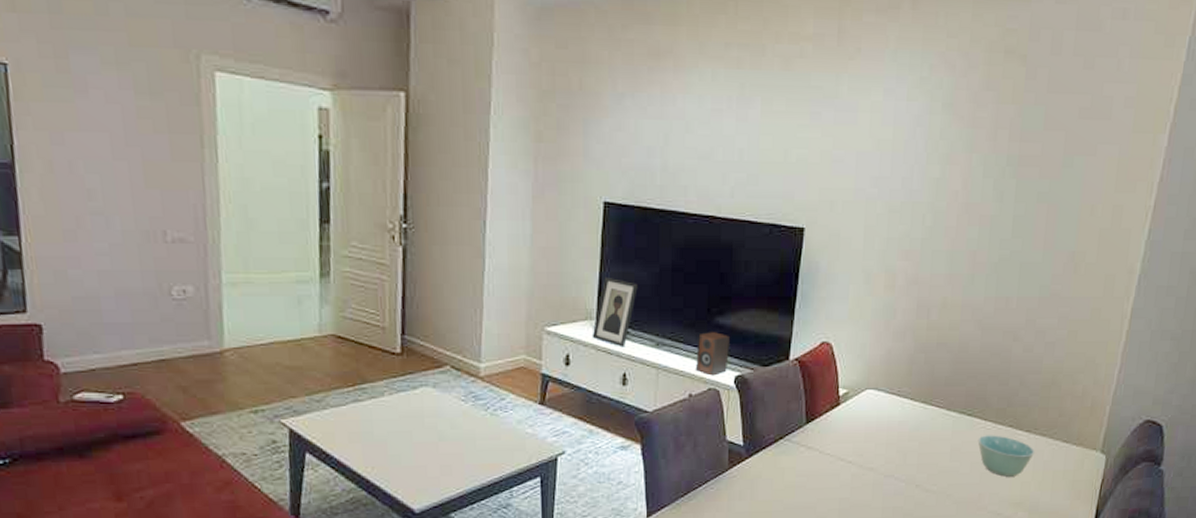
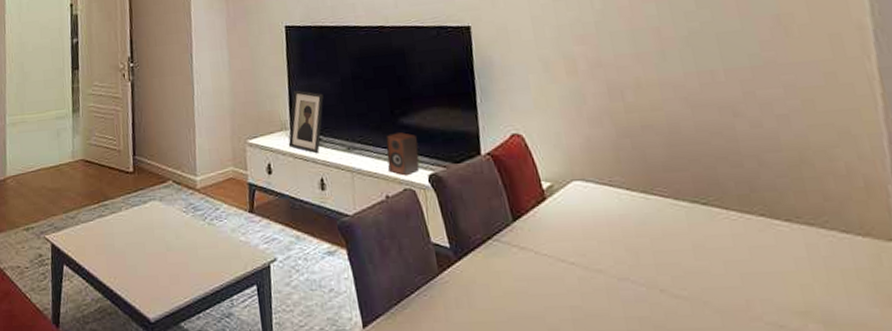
bowl: present [977,435,1036,477] -> none [723,226,807,278]

